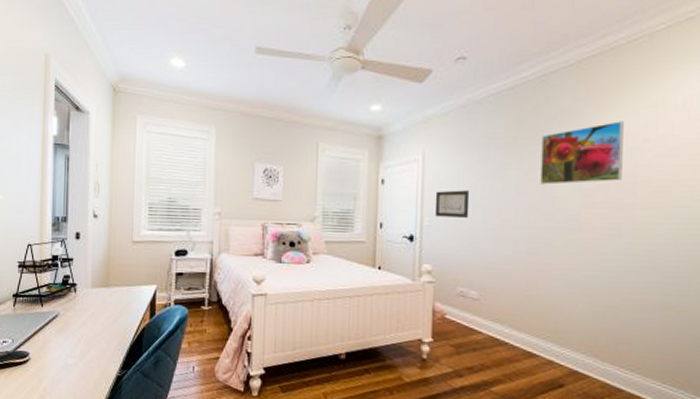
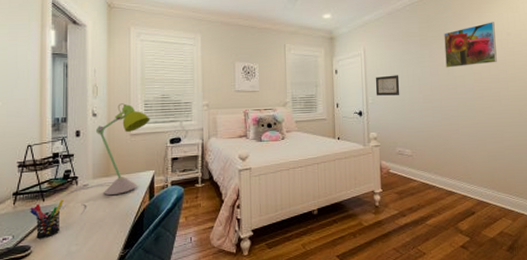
pen holder: none [29,307,62,347] -> present [30,199,63,240]
desk lamp: none [62,205,154,326] -> present [63,103,150,215]

